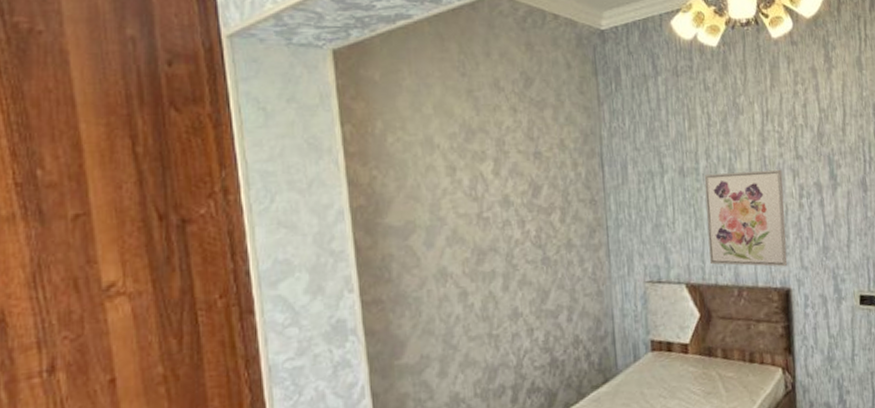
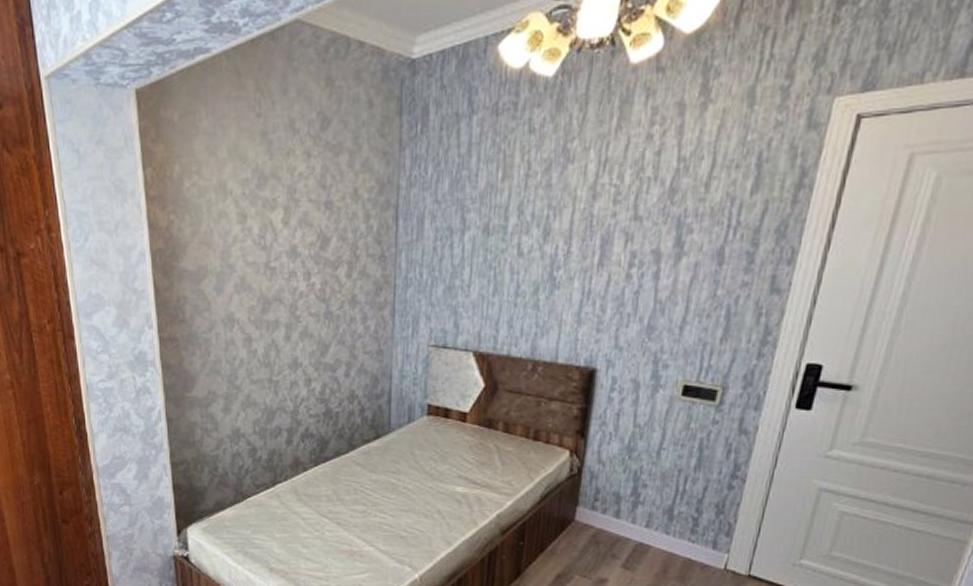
wall art: present [704,169,788,267] -> none [504,231,612,344]

